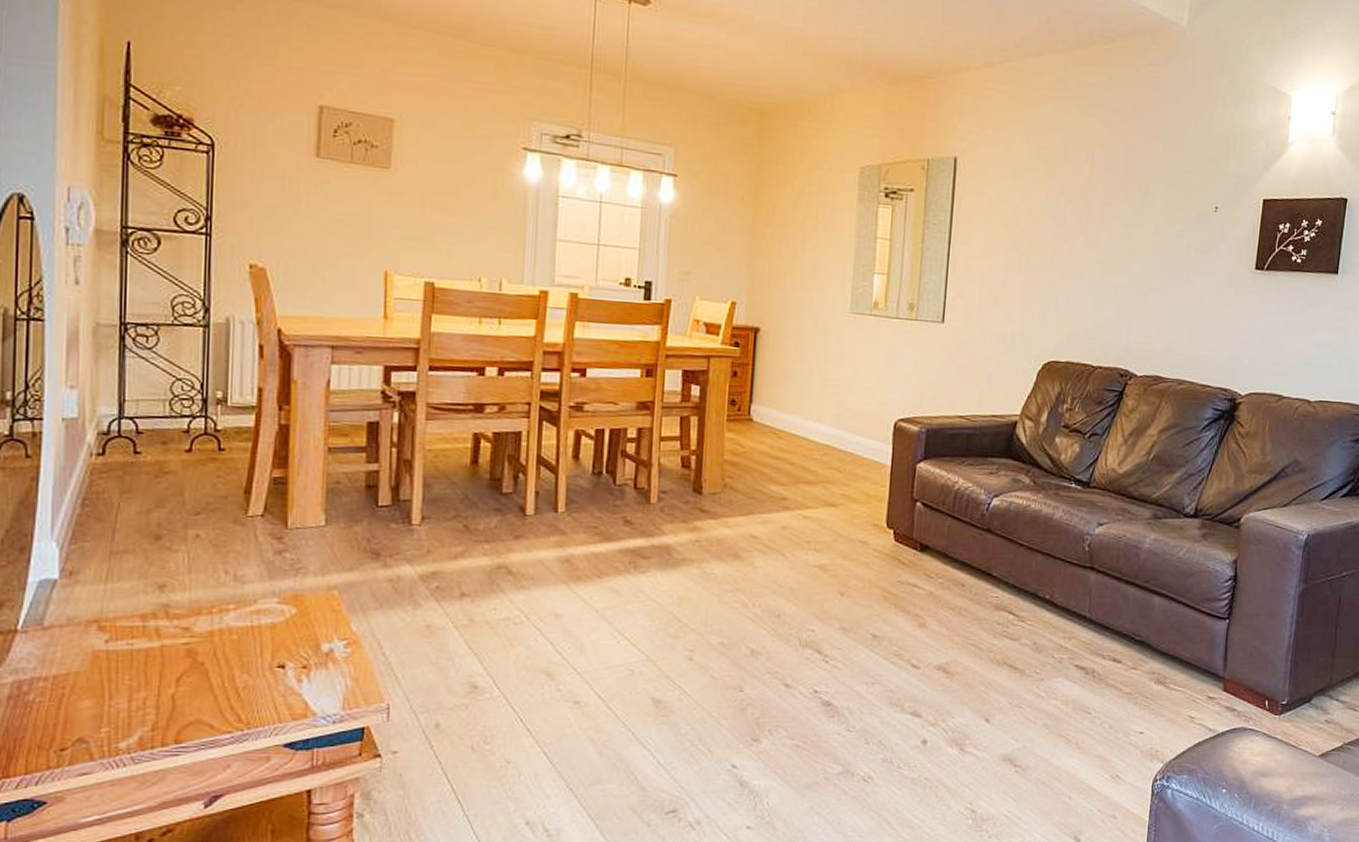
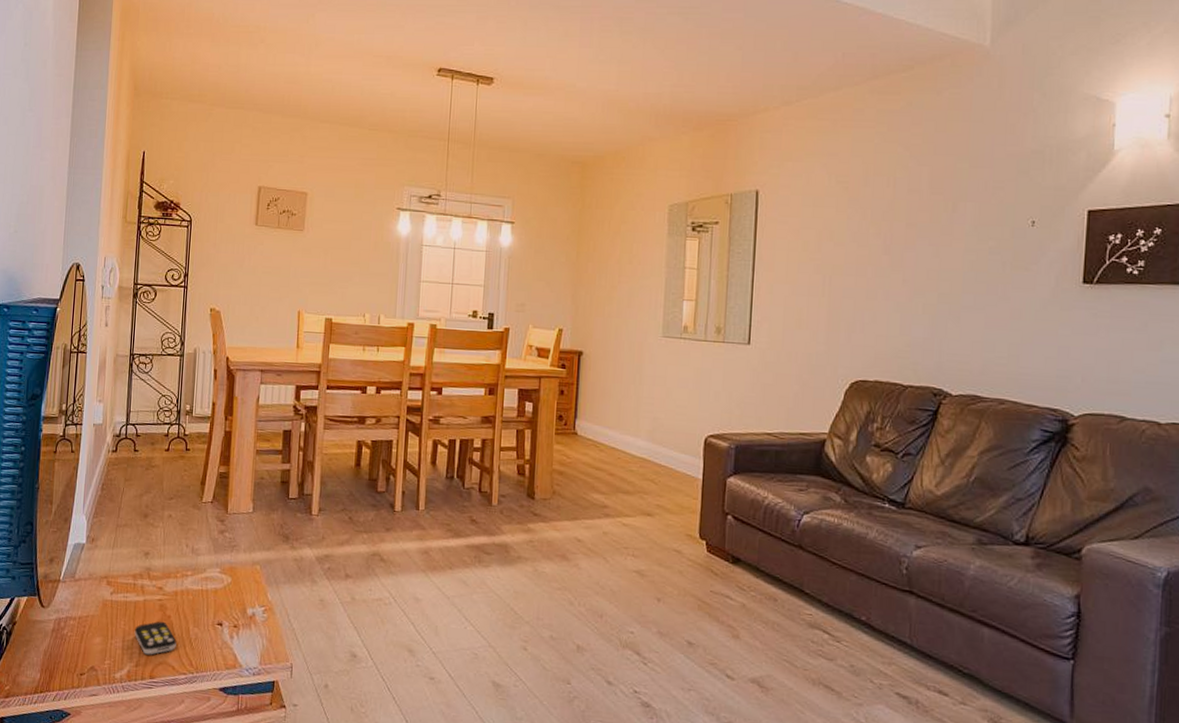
remote control: none [147,670,215,714] -> present [134,621,177,655]

